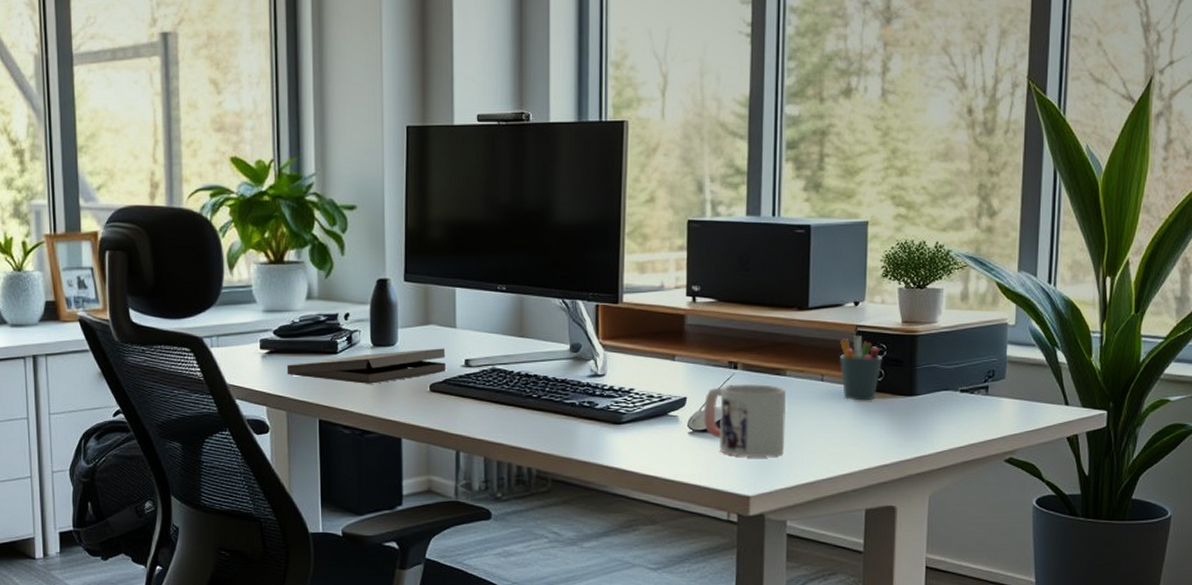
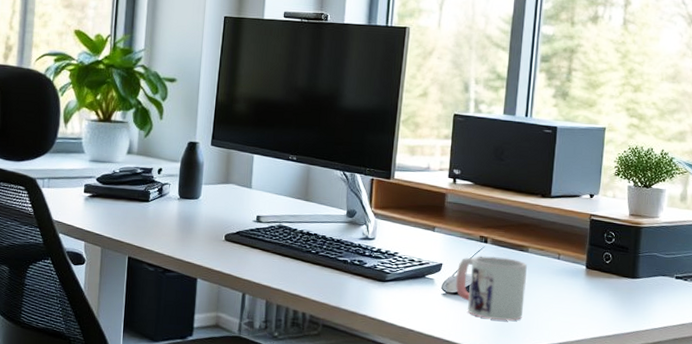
pizza box: present [286,348,446,384] -> none [104,204,241,230]
pen holder: present [840,335,882,400] -> none [574,222,611,279]

